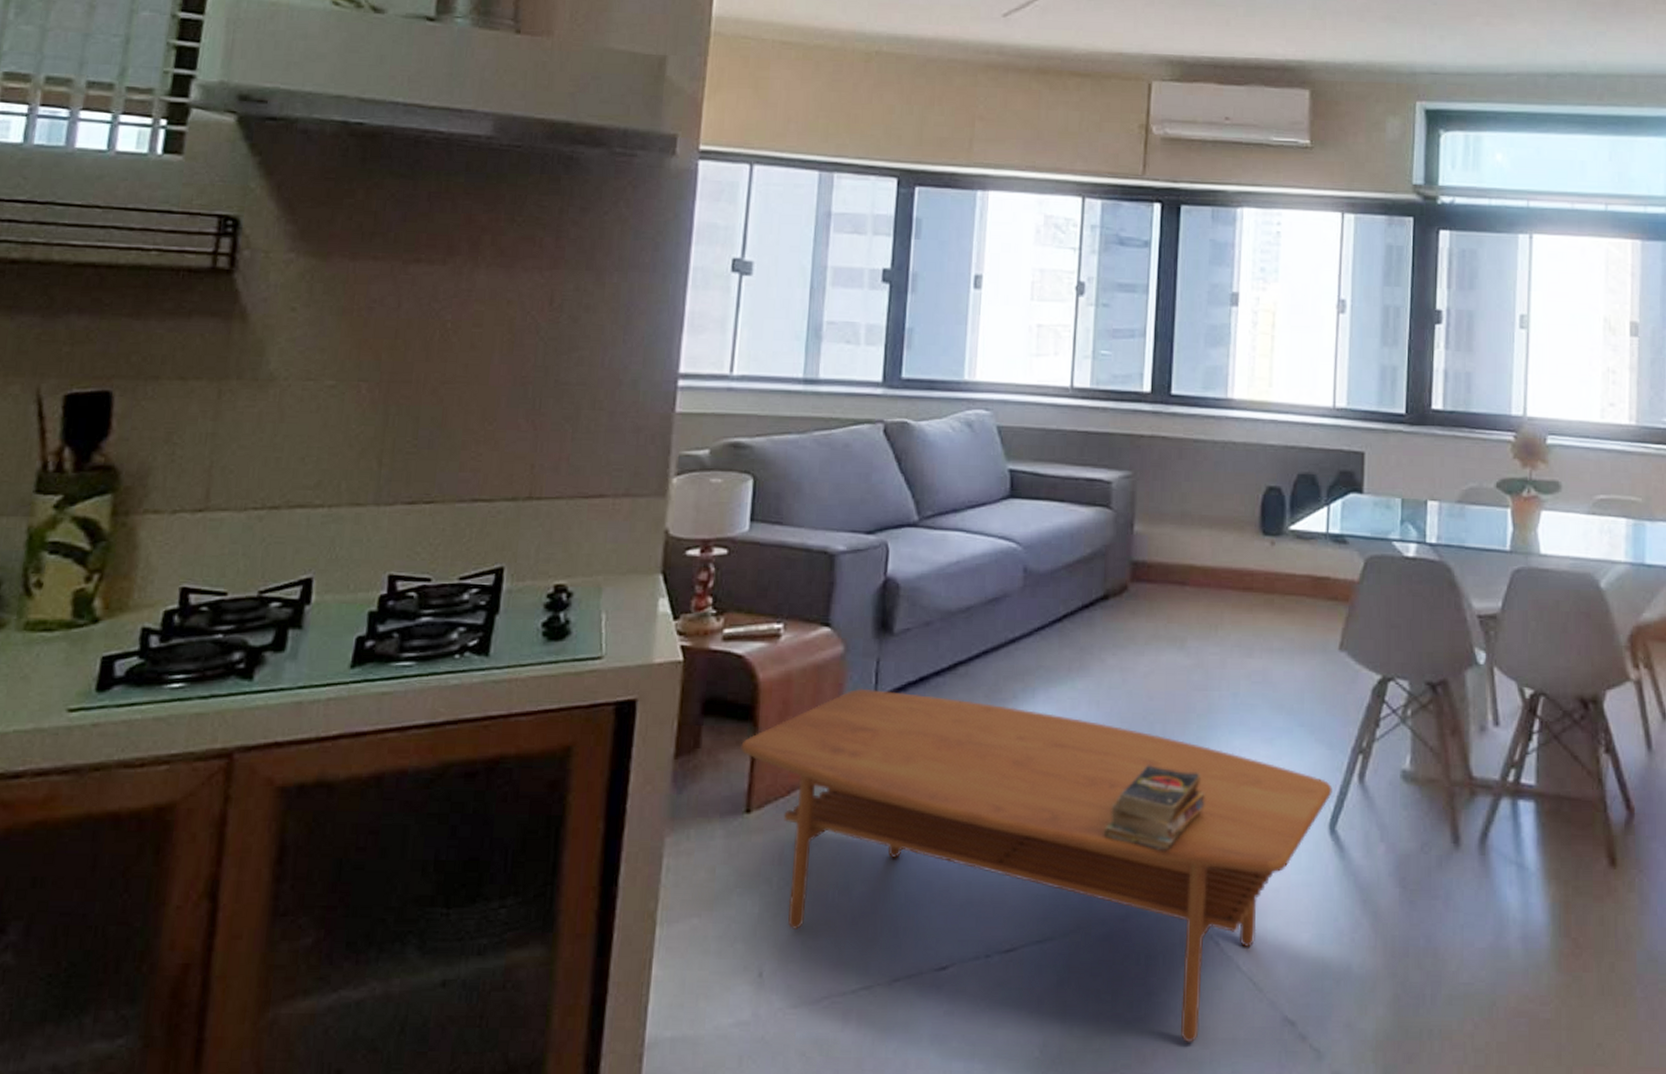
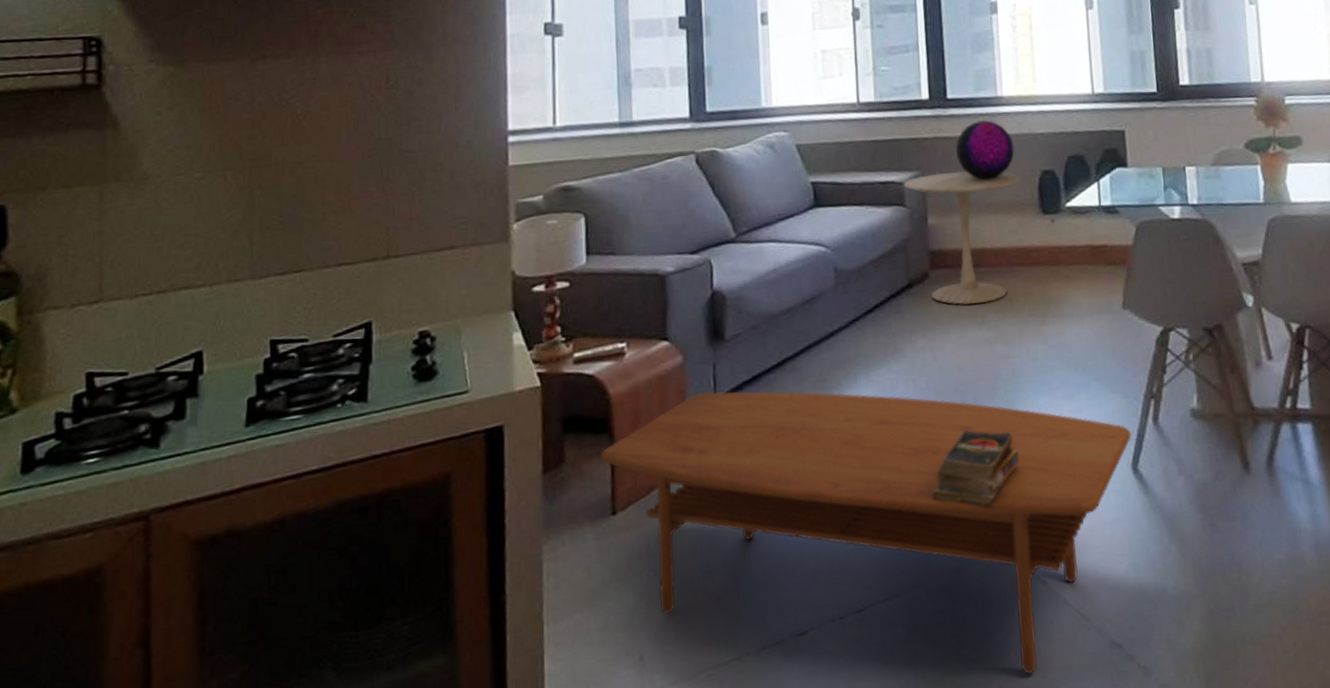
side table: none [1111,475,1243,627] -> present [903,171,1022,305]
decorative orb: none [1174,422,1239,490] -> present [955,119,1014,180]

